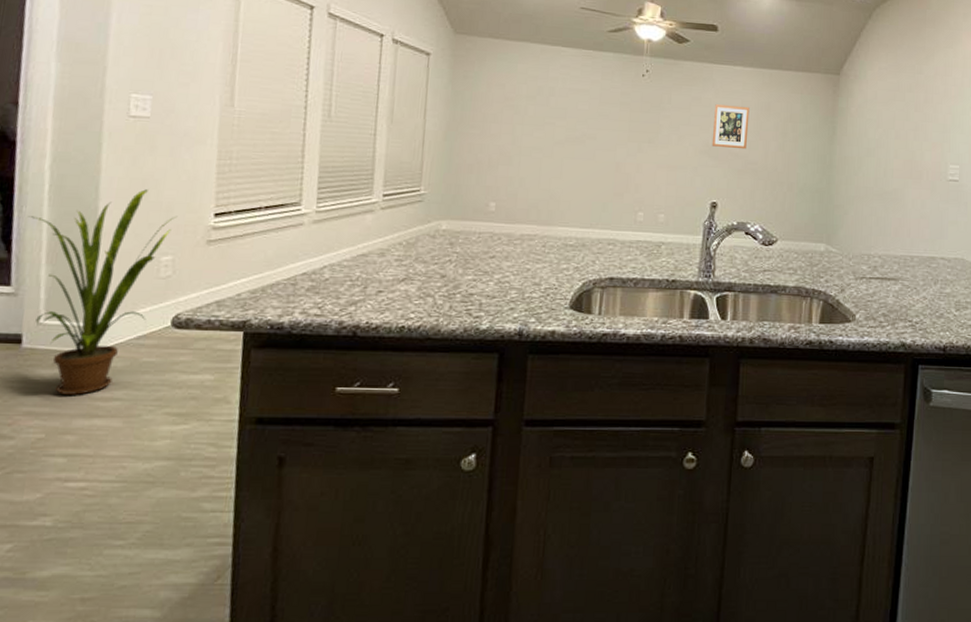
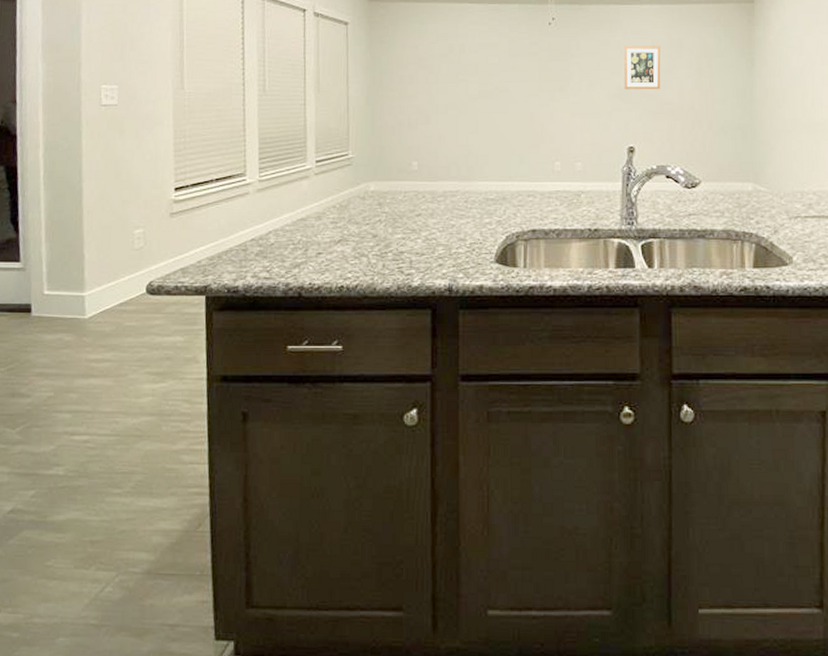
house plant: present [28,189,178,395] -> none [30,170,145,357]

